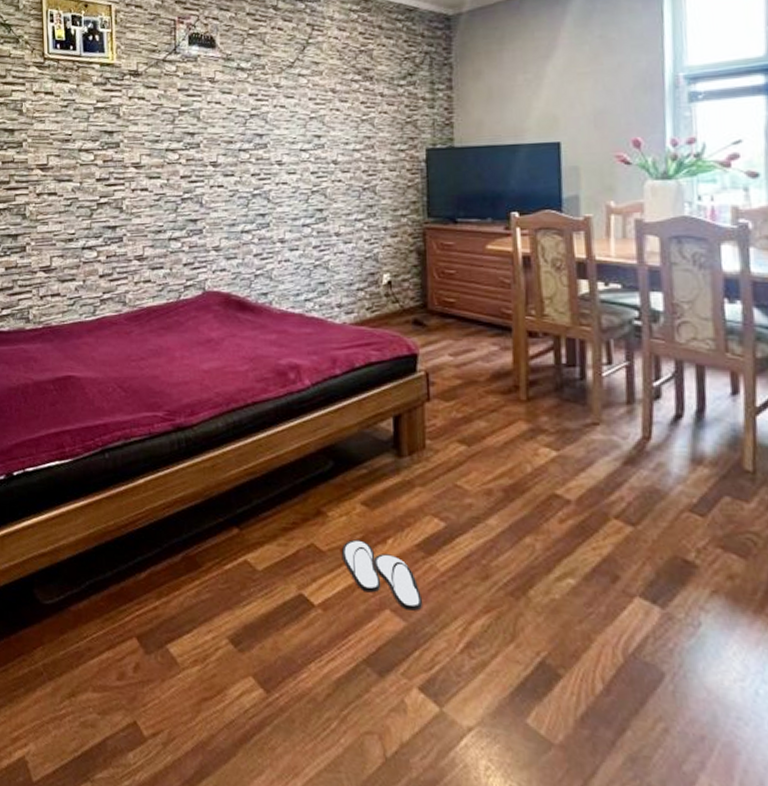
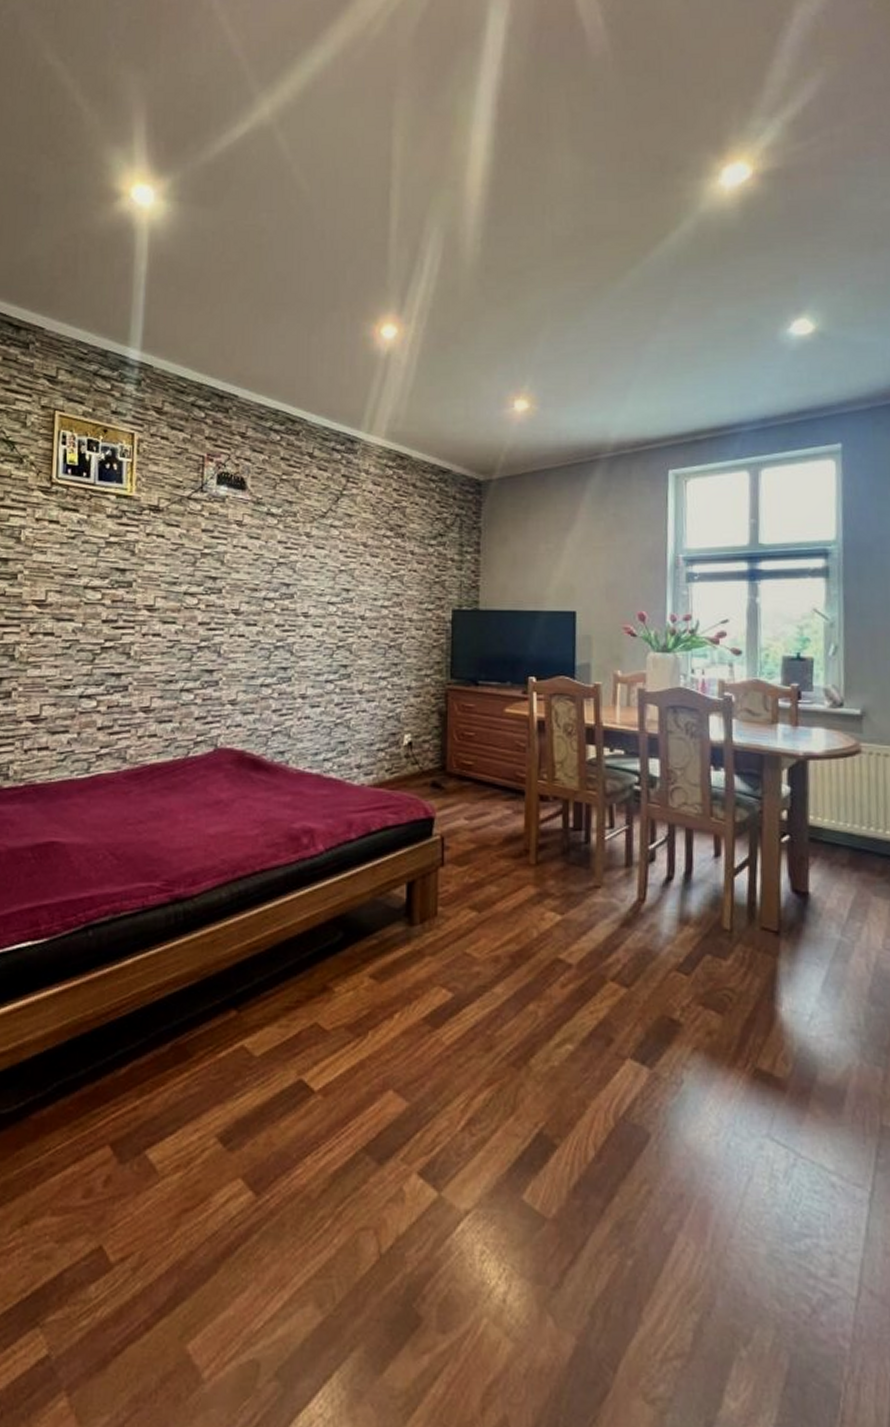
slippers: present [341,539,422,611] -> none [346,1016,426,1089]

